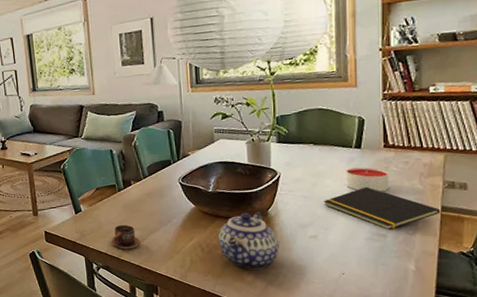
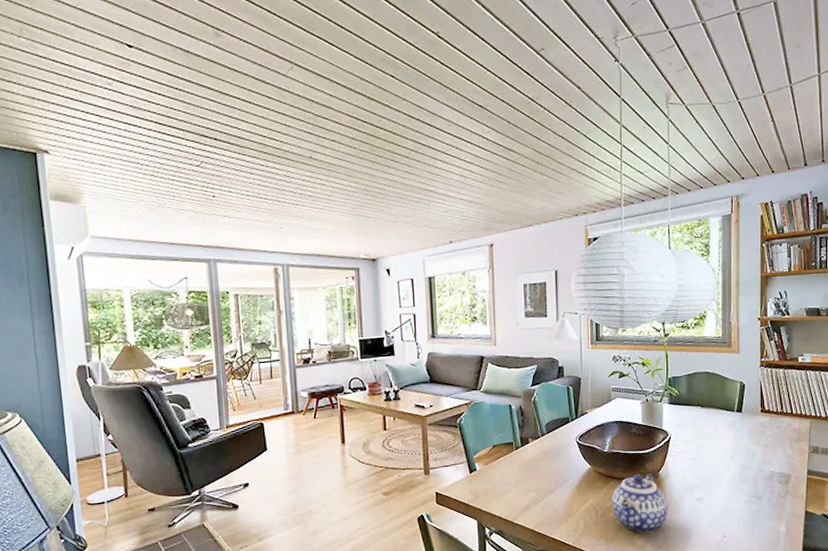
cup: present [110,225,141,250] -> none [504,486,536,513]
notepad: present [323,187,441,230] -> none [708,450,807,493]
candle: present [346,167,390,192] -> none [729,430,765,455]

